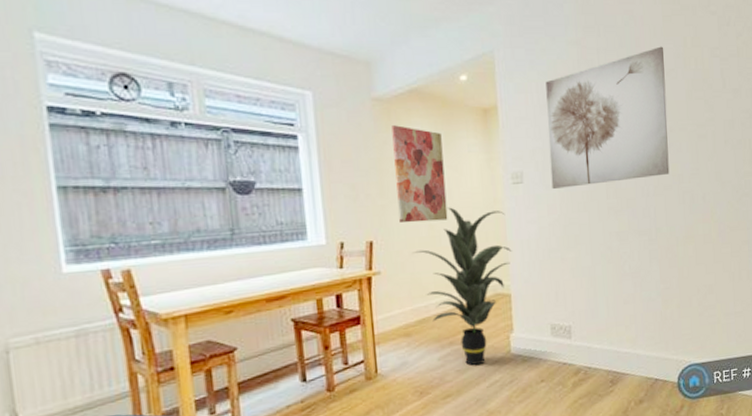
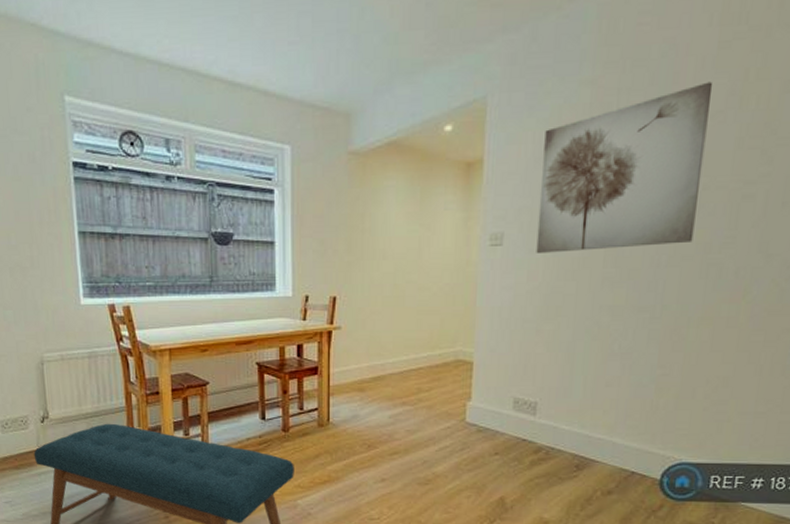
wall art: present [391,125,448,223] -> none [364,180,417,281]
indoor plant: present [412,207,512,366] -> none [374,267,480,429]

